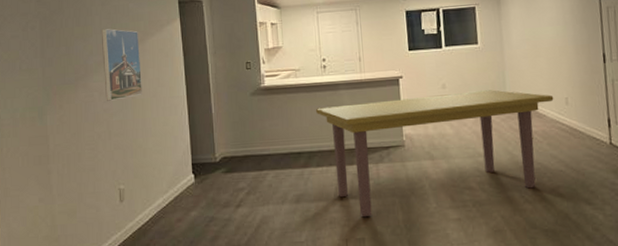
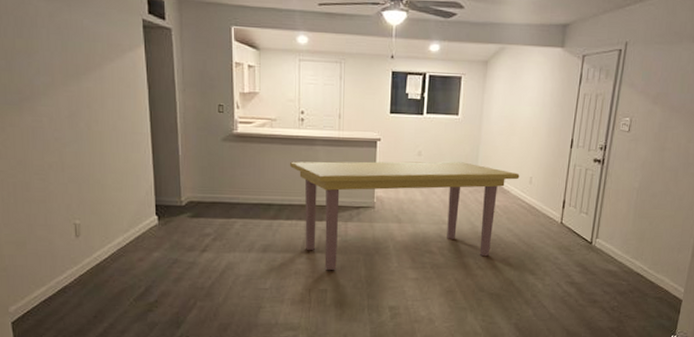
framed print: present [101,28,142,101] -> none [49,44,100,130]

